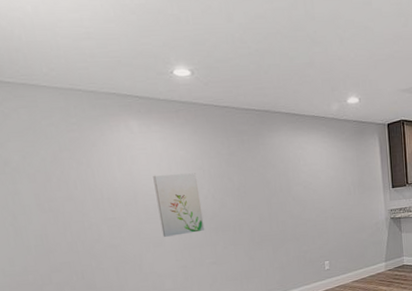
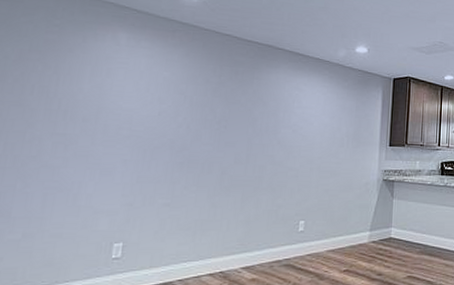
wall art: present [153,173,205,237] -> none [115,93,177,166]

